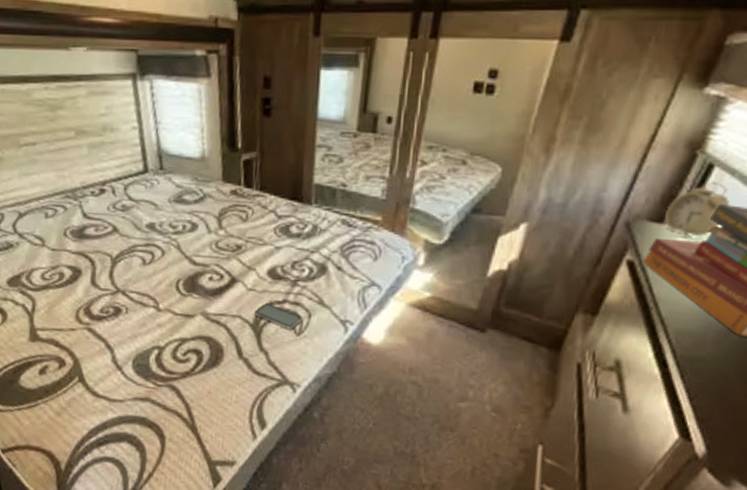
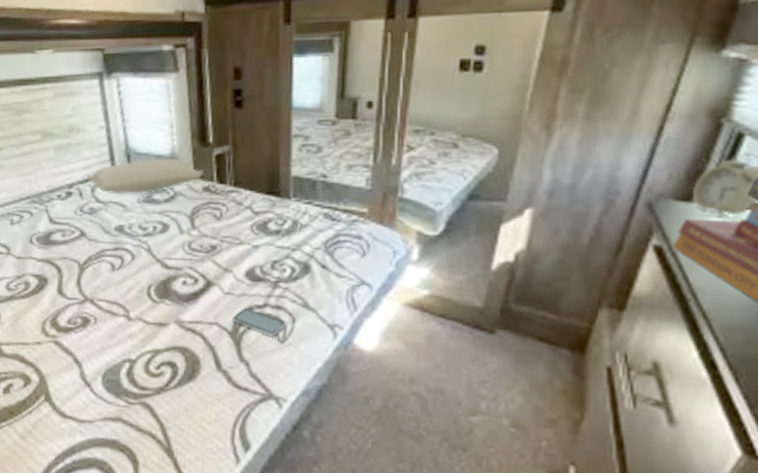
pillow: none [119,160,232,194] -> present [86,158,204,195]

